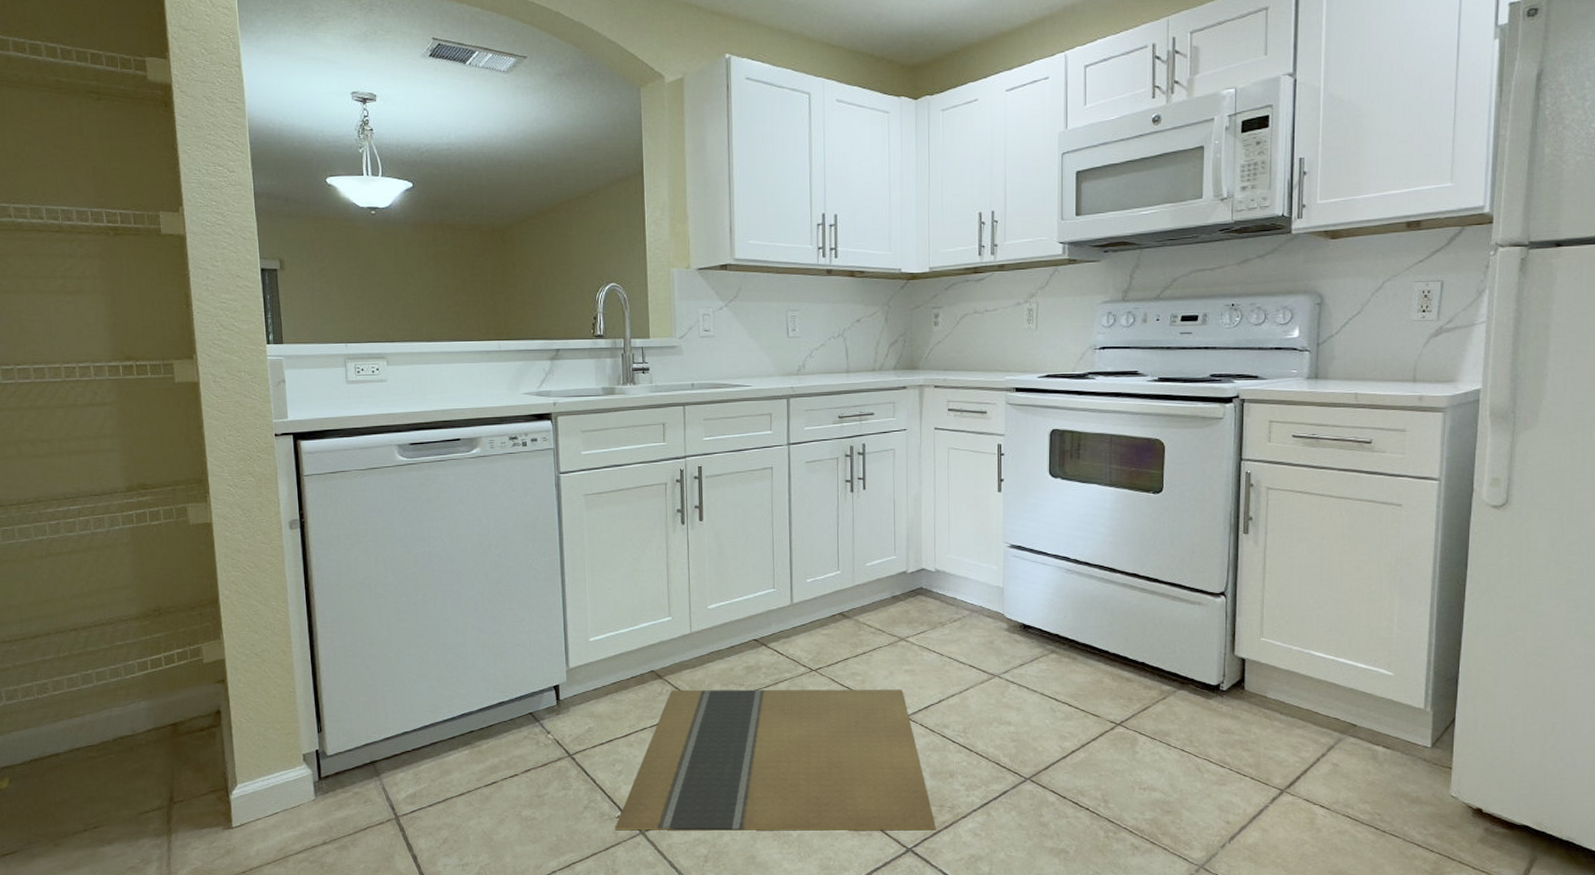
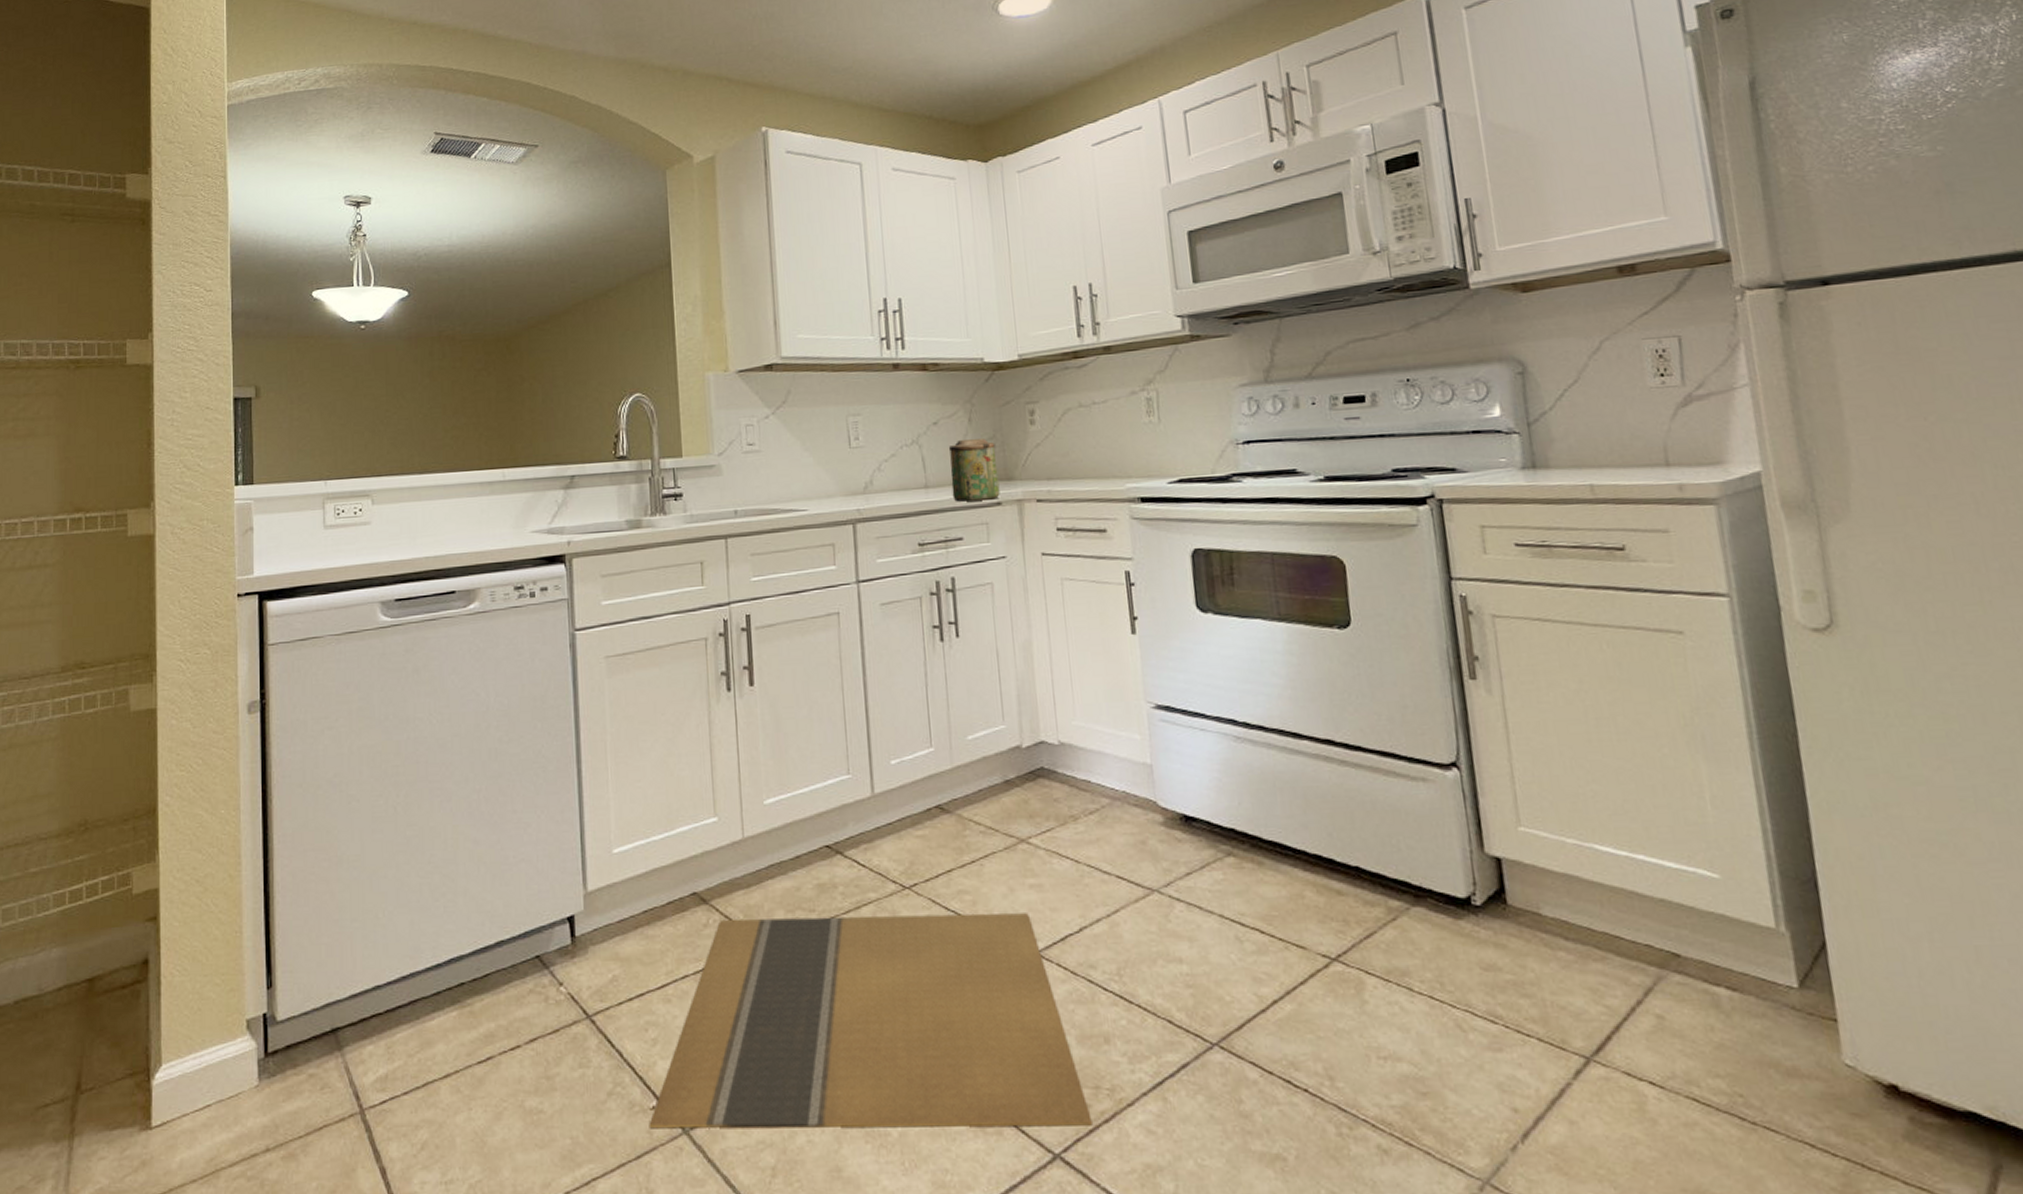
canister: none [867,335,906,385] -> present [948,439,1000,502]

